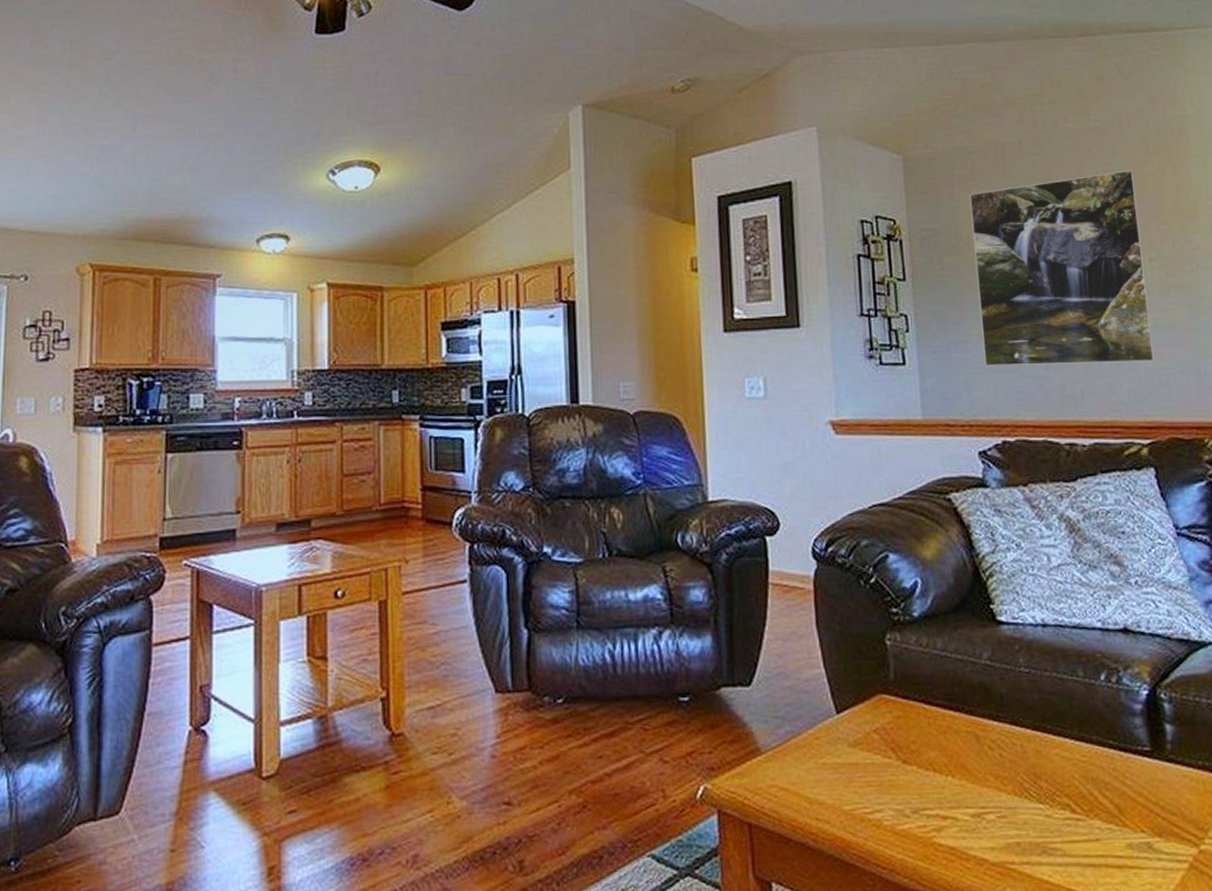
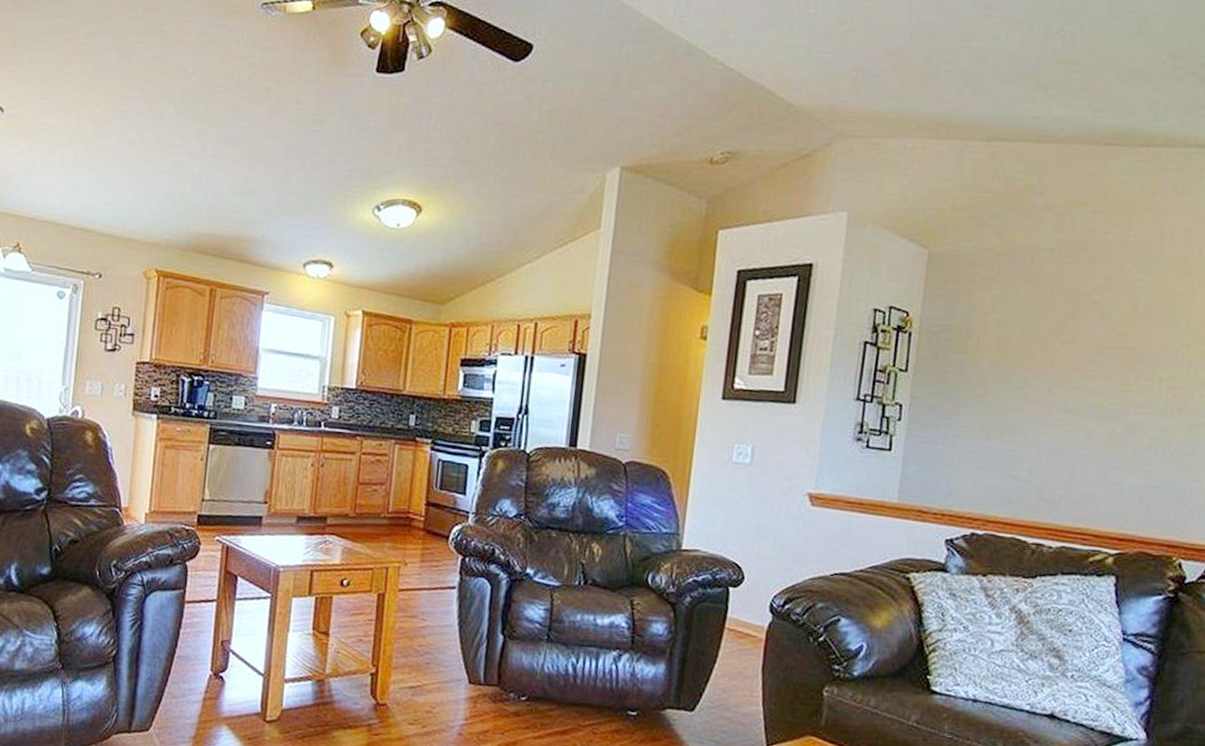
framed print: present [970,170,1155,367] -> none [969,288,1164,479]

